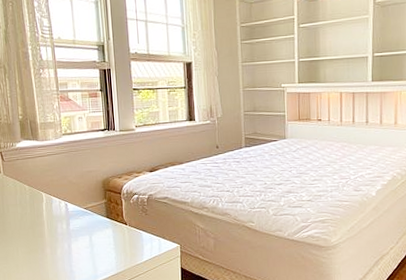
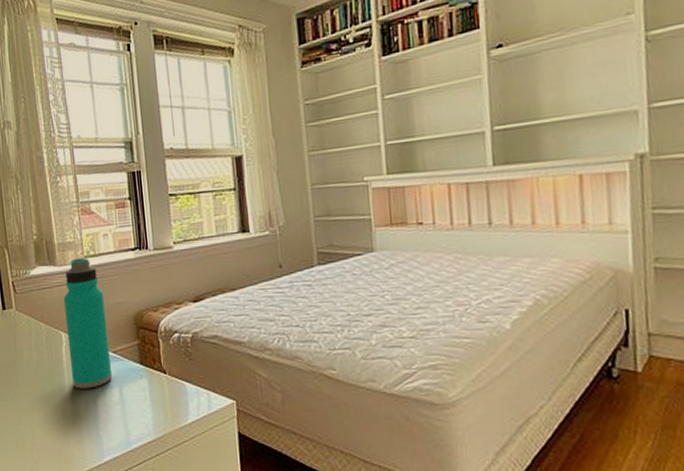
water bottle: none [44,135,84,236] -> present [63,257,113,389]

